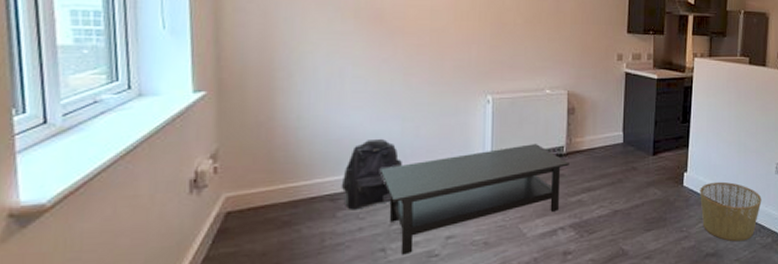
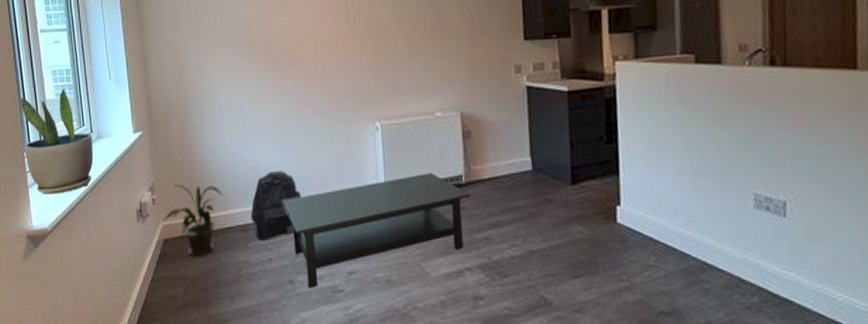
potted plant: none [11,34,131,162] -> present [20,89,94,194]
house plant: none [226,151,310,230] -> present [162,184,223,257]
basket: present [700,181,762,242] -> none [641,218,737,299]

